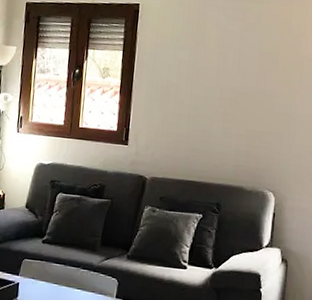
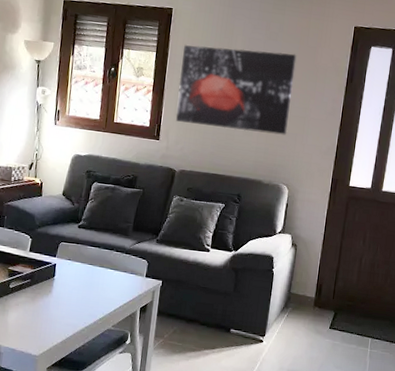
wall art: none [145,41,278,136] -> present [175,44,297,135]

